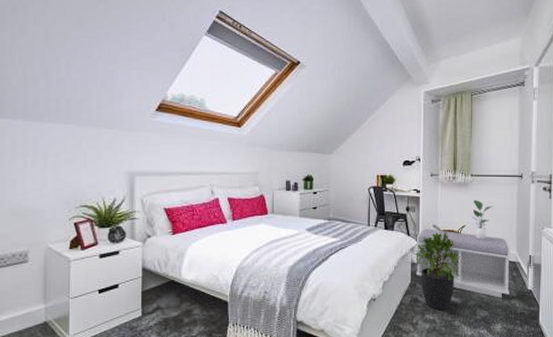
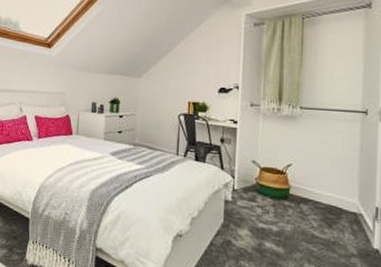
potted plant: present [414,232,461,310] -> none [228,168,285,259]
bench: present [415,229,510,298] -> none [229,164,350,254]
potted plant: present [472,199,493,240] -> none [301,135,328,183]

